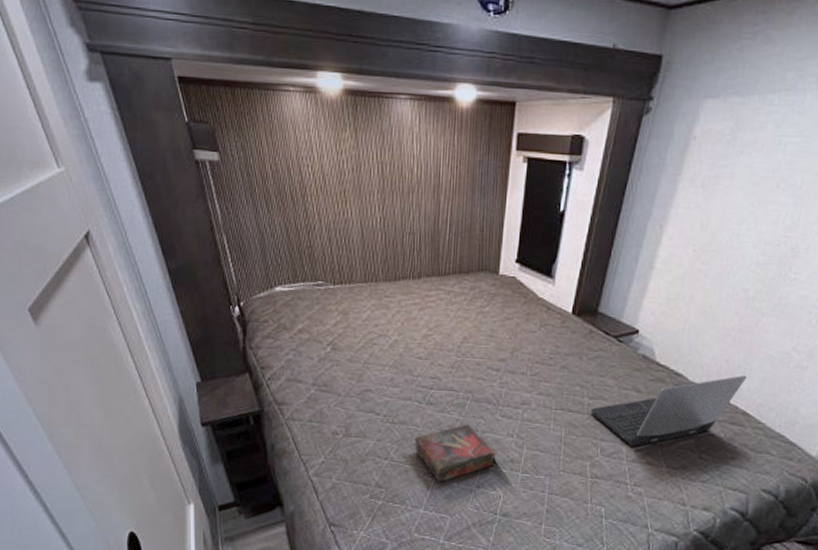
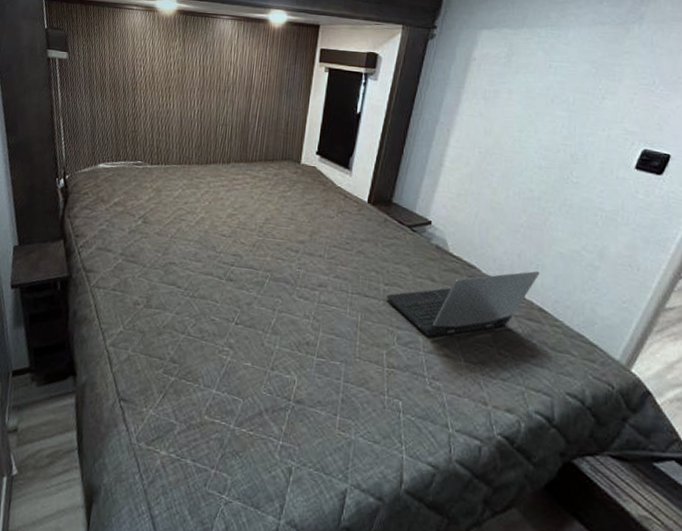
book: present [414,424,496,483] -> none [212,302,292,362]

